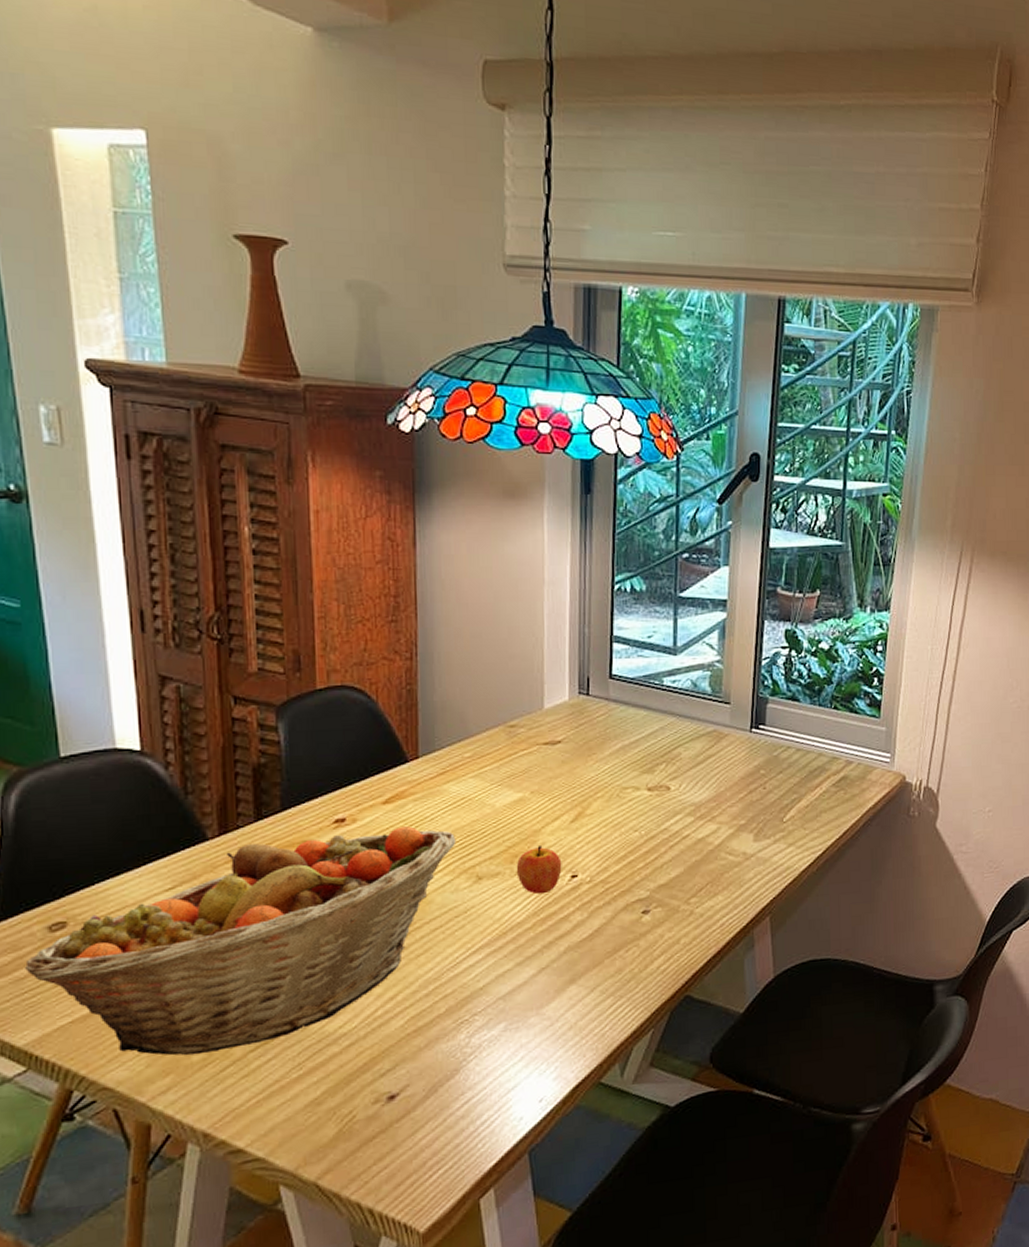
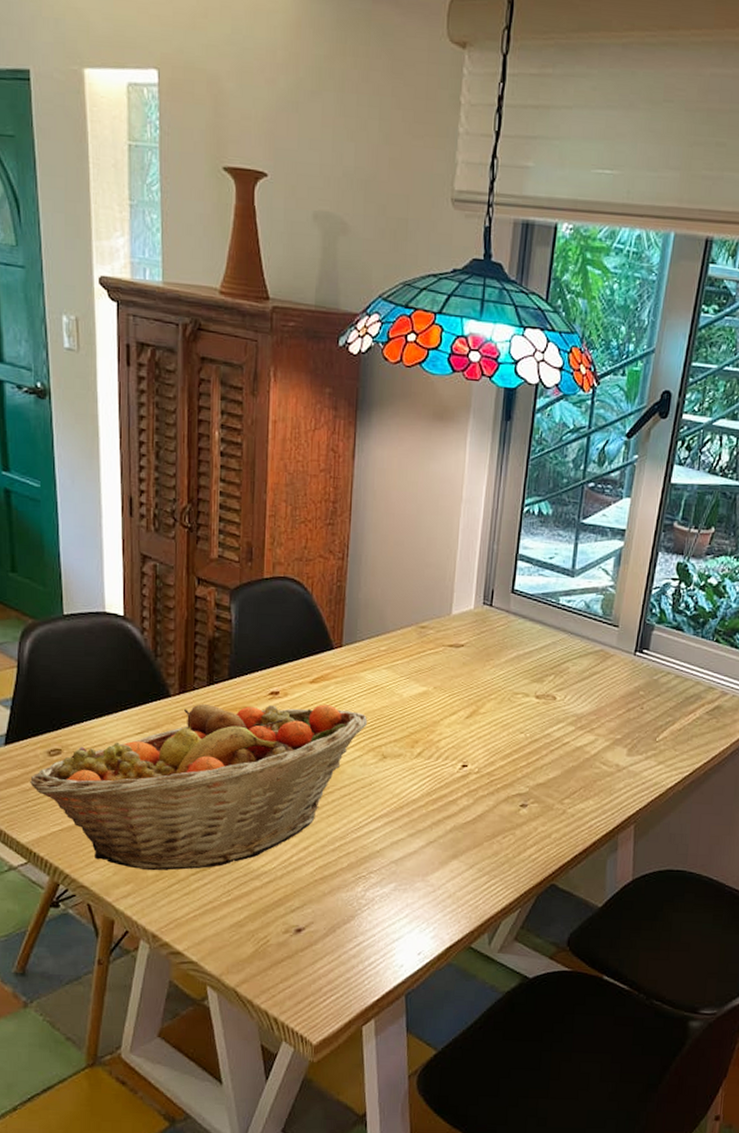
apple: present [516,846,562,895] -> none [415,735,455,778]

